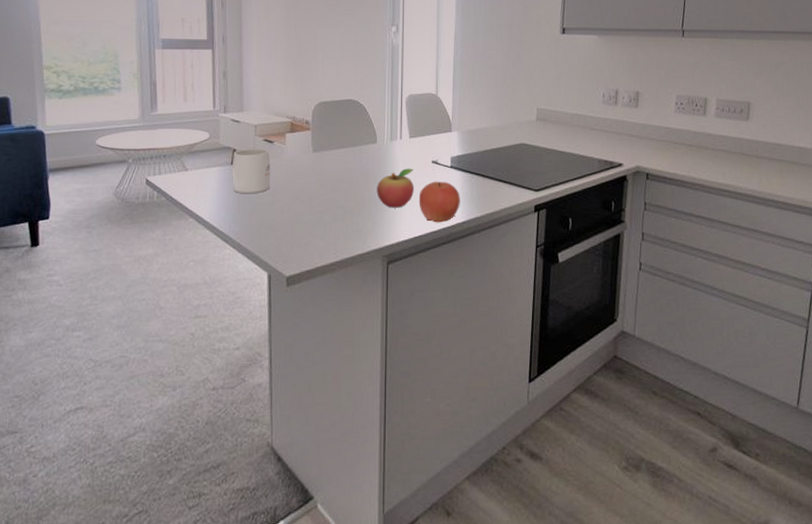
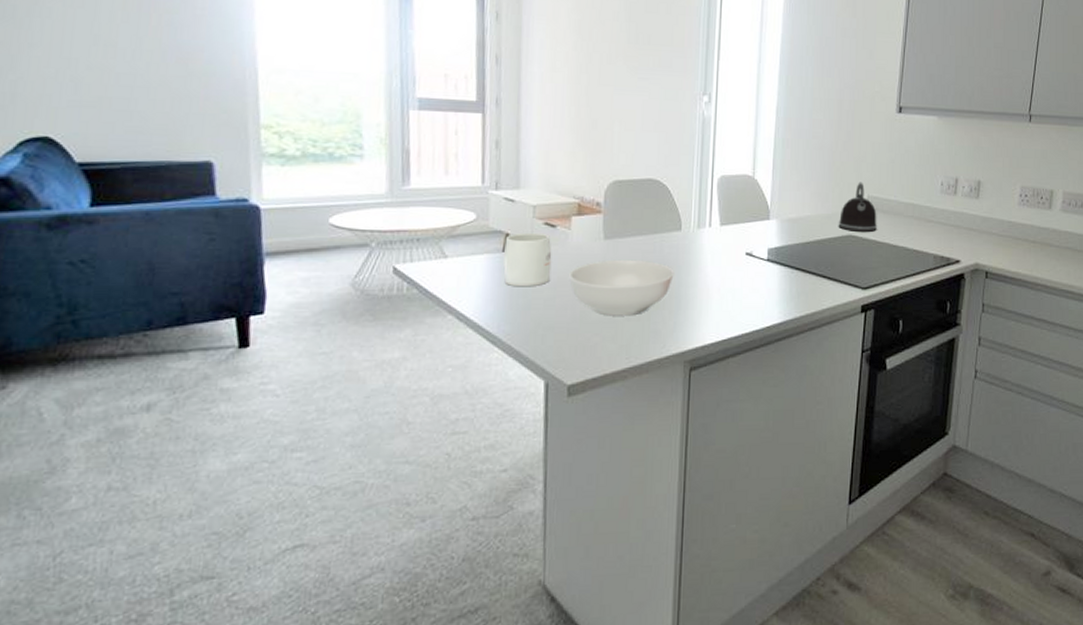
bowl: none [284,169,372,218] -> present [568,259,674,316]
fruit: present [377,168,414,208] -> none [679,260,724,306]
fruit: present [419,181,460,223] -> none [729,276,777,324]
kettle: none [511,96,547,141] -> present [838,182,878,233]

